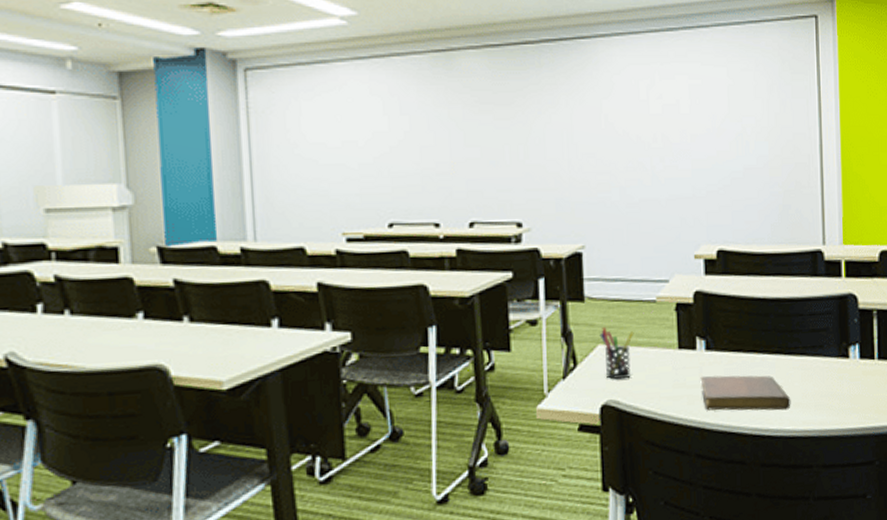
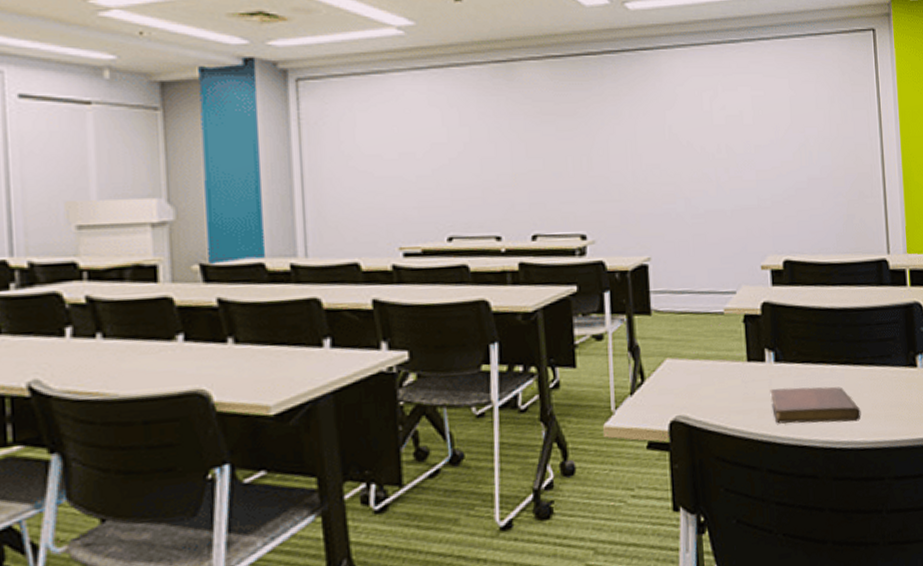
pen holder: present [599,326,634,379] -> none [667,340,702,394]

